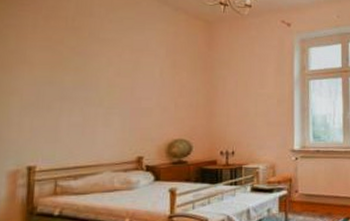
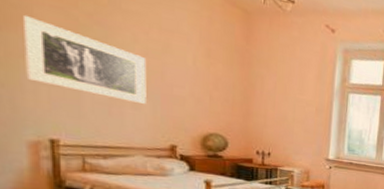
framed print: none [13,57,119,121] -> present [24,14,147,105]

